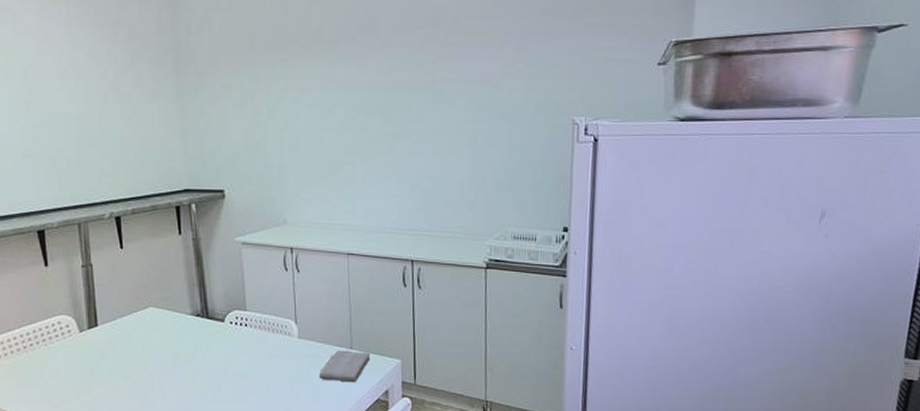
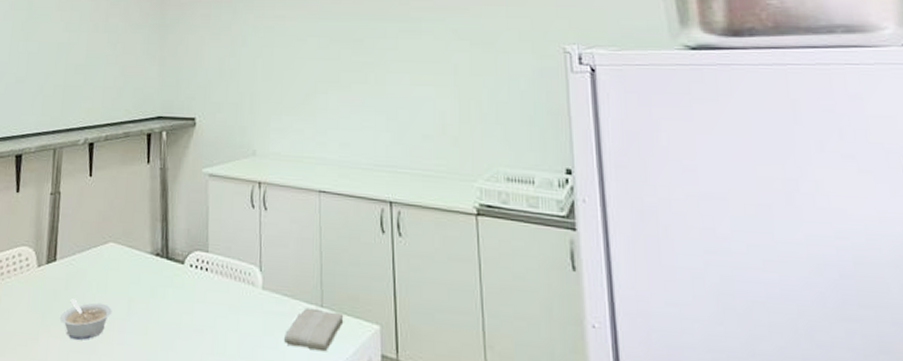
legume: none [109,357,160,390] -> present [59,298,112,340]

